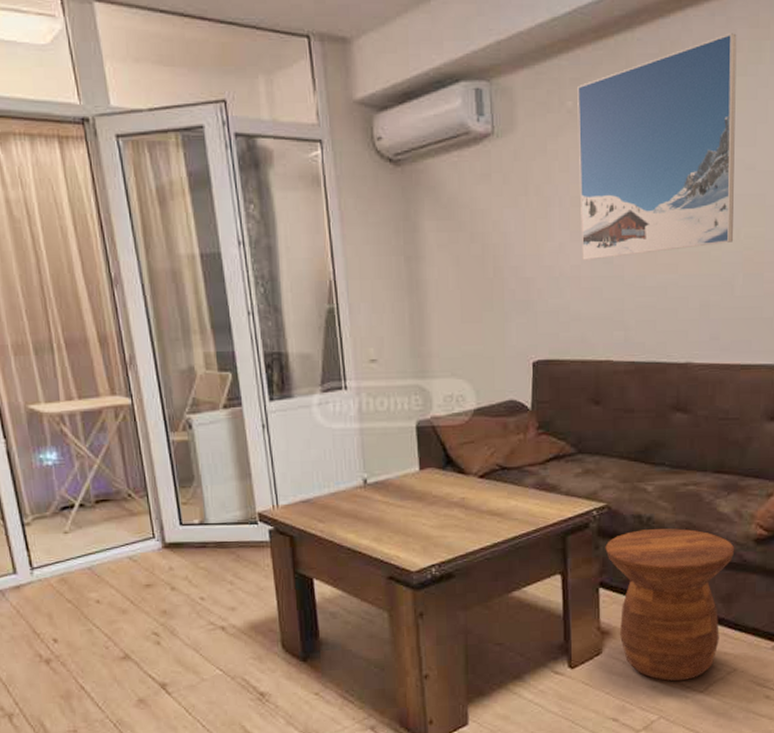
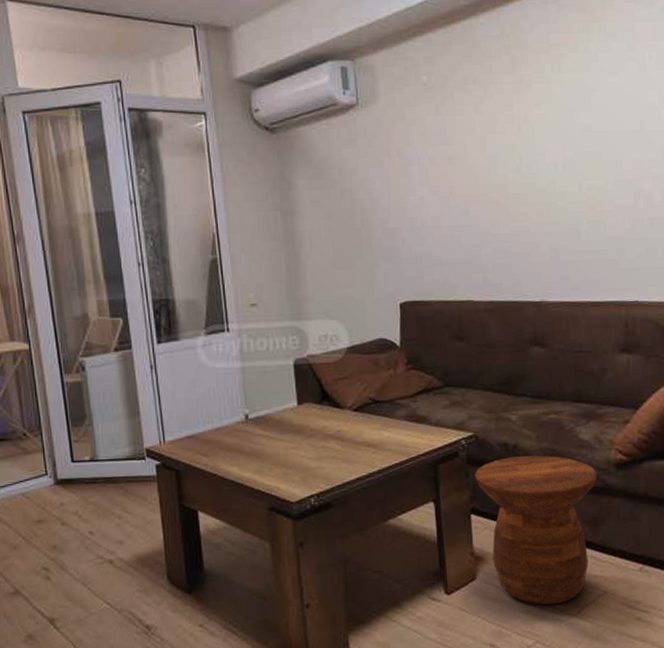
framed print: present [578,33,737,260] -> none [431,17,576,212]

